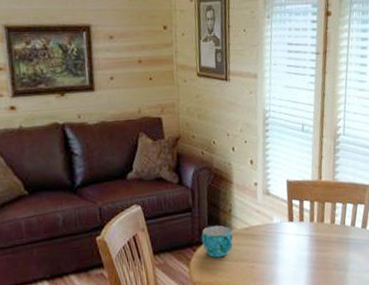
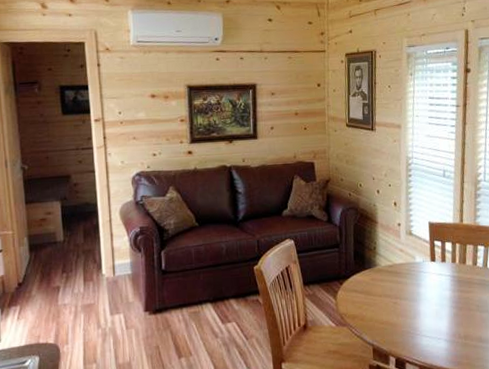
cup: present [201,225,233,258] -> none [348,261,377,292]

